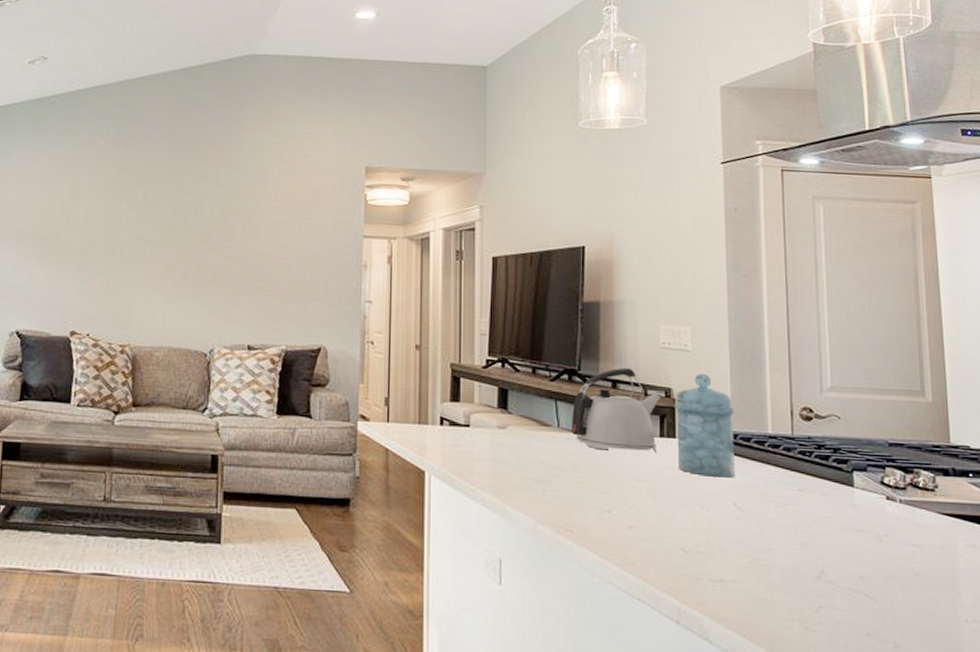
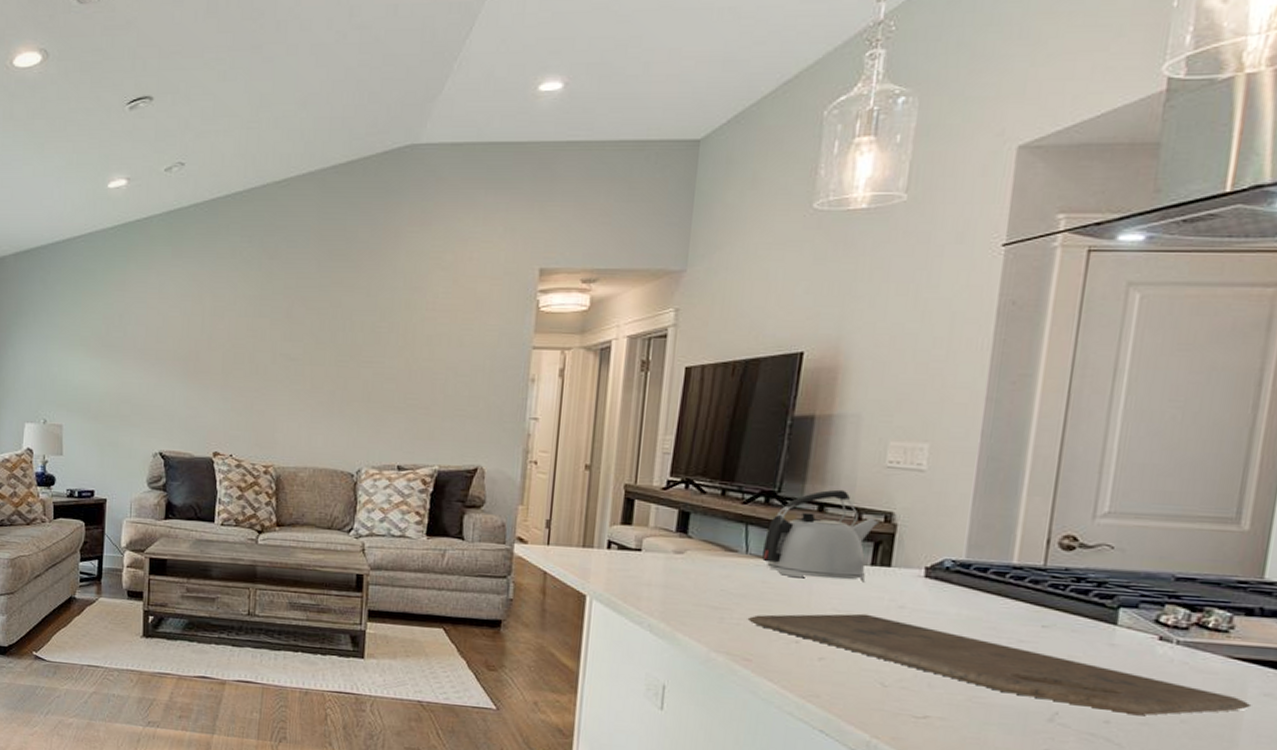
cutting board: none [565,482,963,570] -> present [747,613,1252,716]
canister: present [673,373,735,478] -> none [890,496,973,611]

